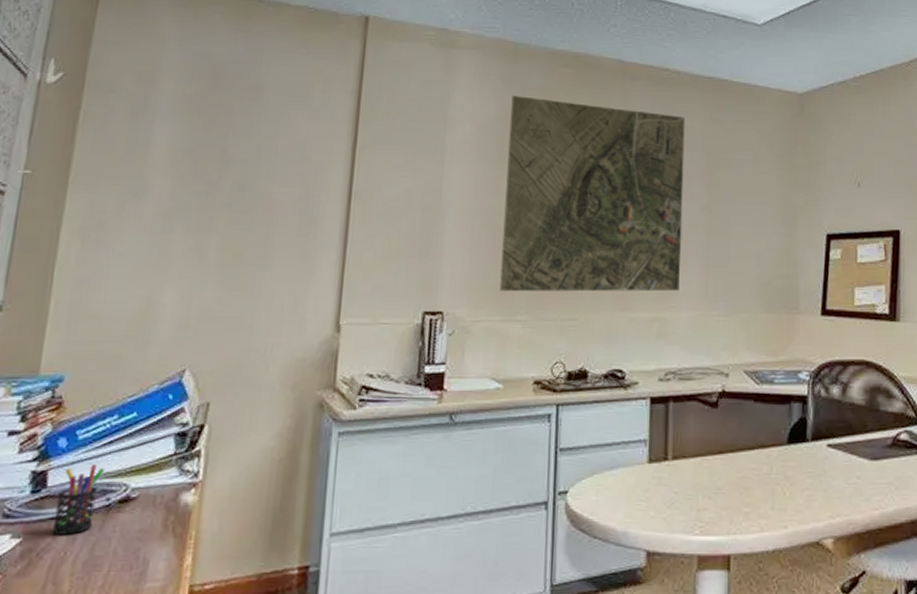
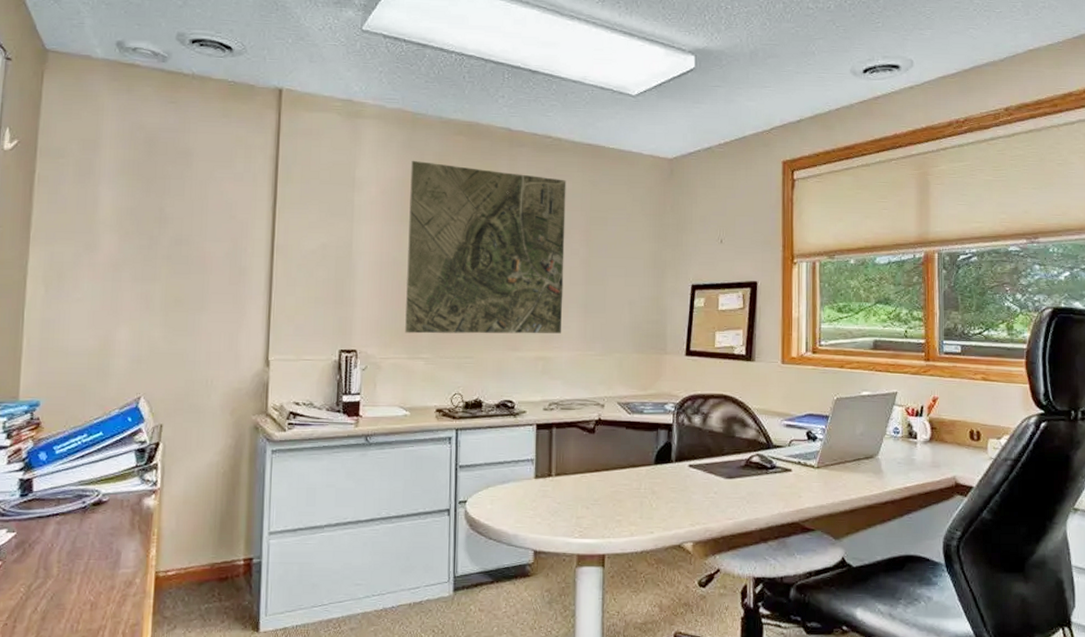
pen holder: present [51,463,106,535] -> none [39,473,80,530]

